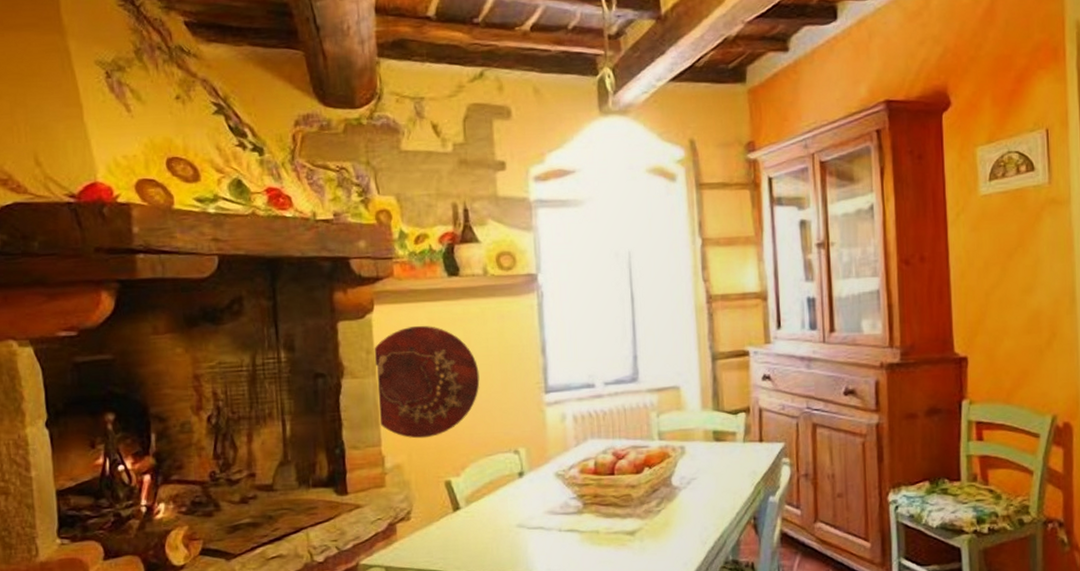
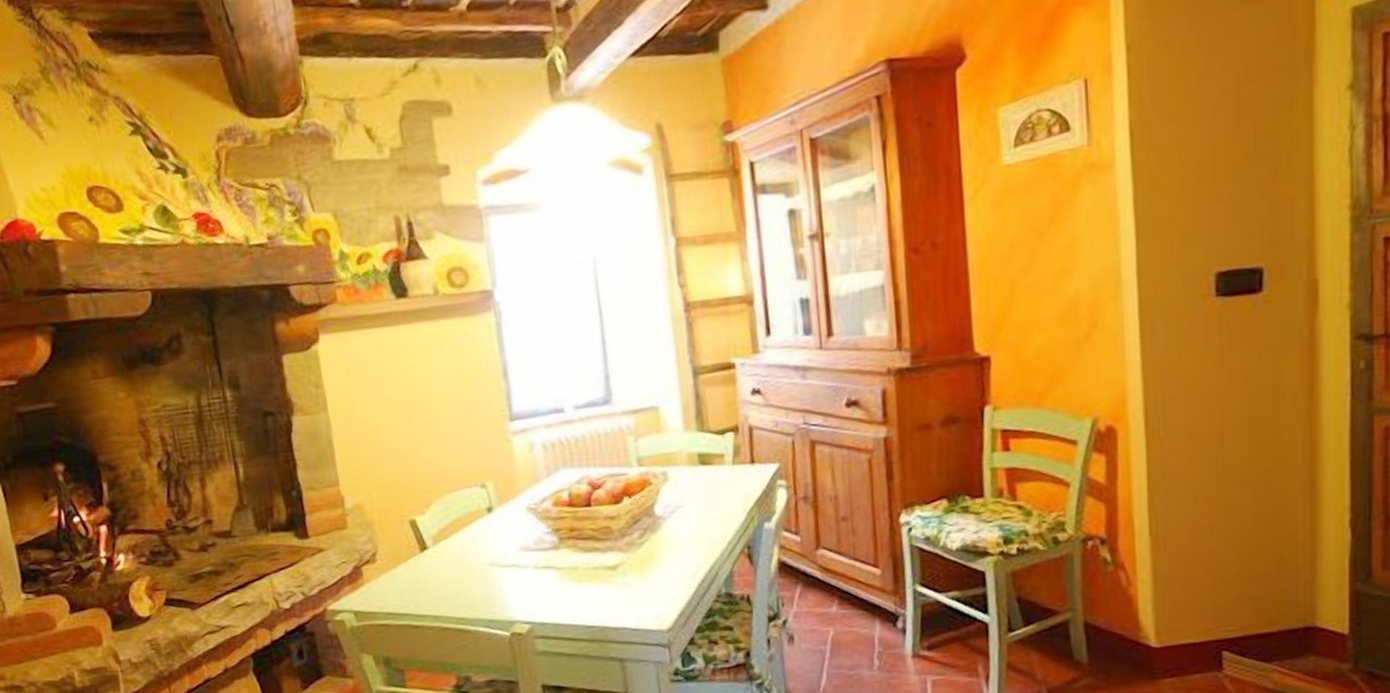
decorative platter: present [372,325,480,439] -> none [321,354,439,477]

